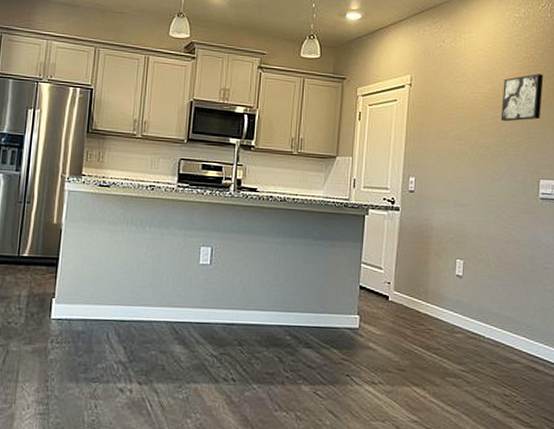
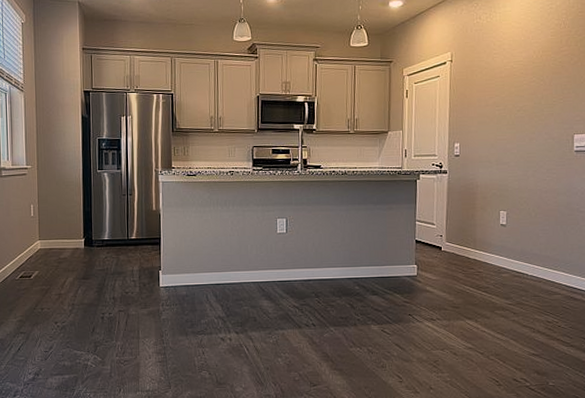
wall art: present [500,74,543,122] -> none [536,38,575,86]

